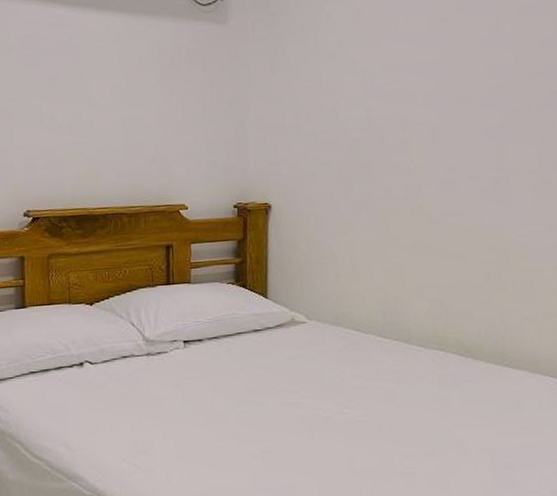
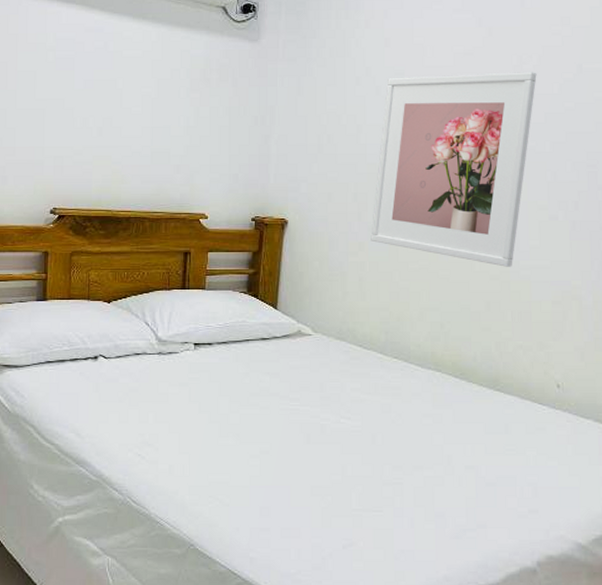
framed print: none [358,32,516,236] -> present [371,72,537,267]

